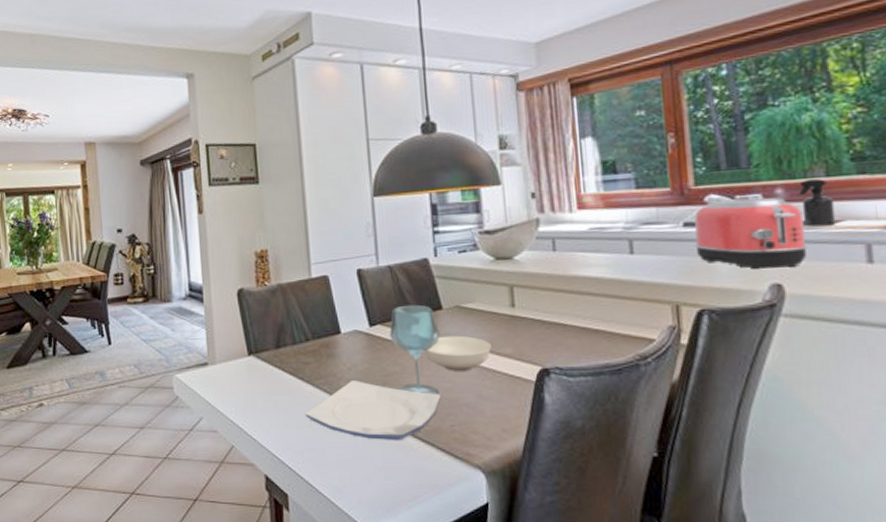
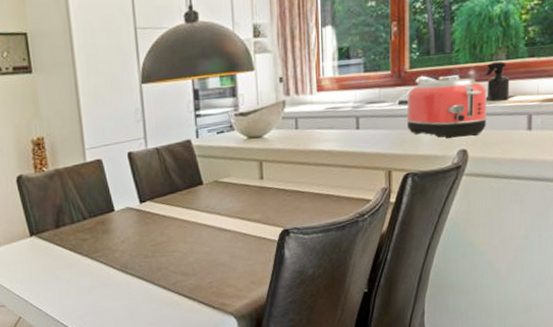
plate: present [305,381,441,441] -> none [84,251,202,300]
wine glass: present [389,304,440,394] -> none [157,181,201,258]
bowl: present [424,335,491,371] -> none [188,206,243,237]

